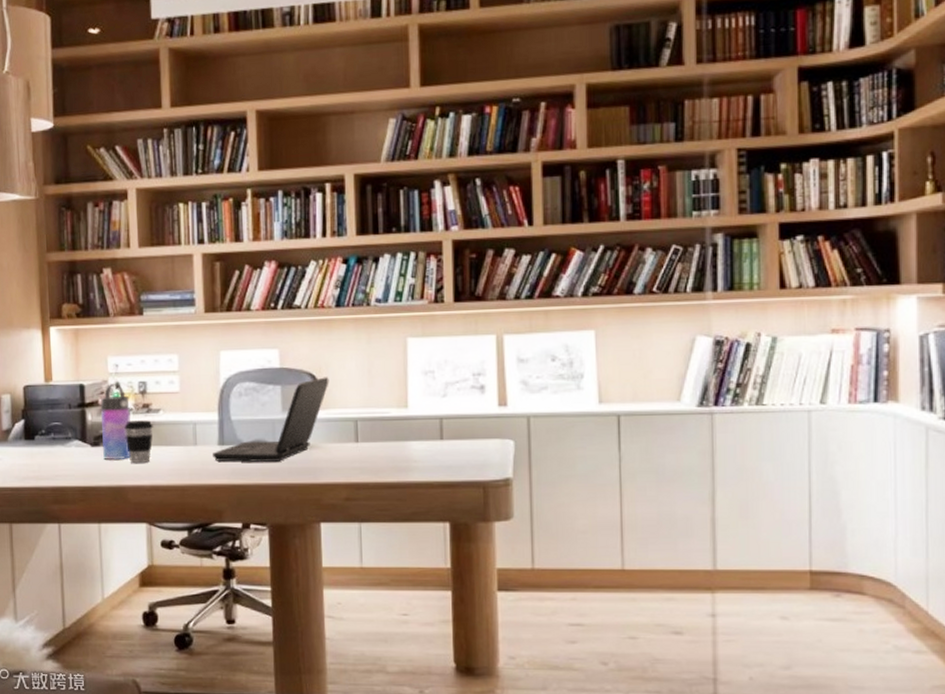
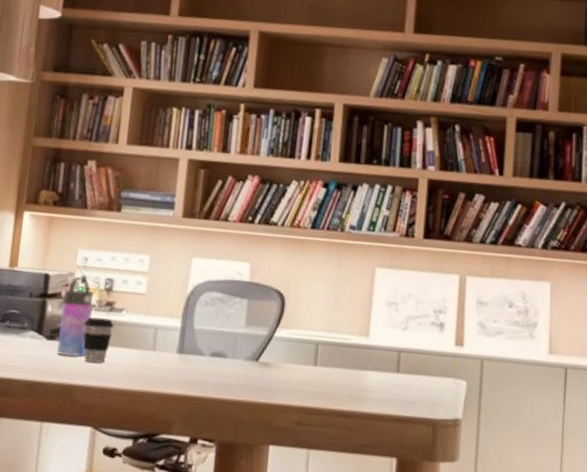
laptop: present [213,377,329,462] -> none [170,296,296,377]

